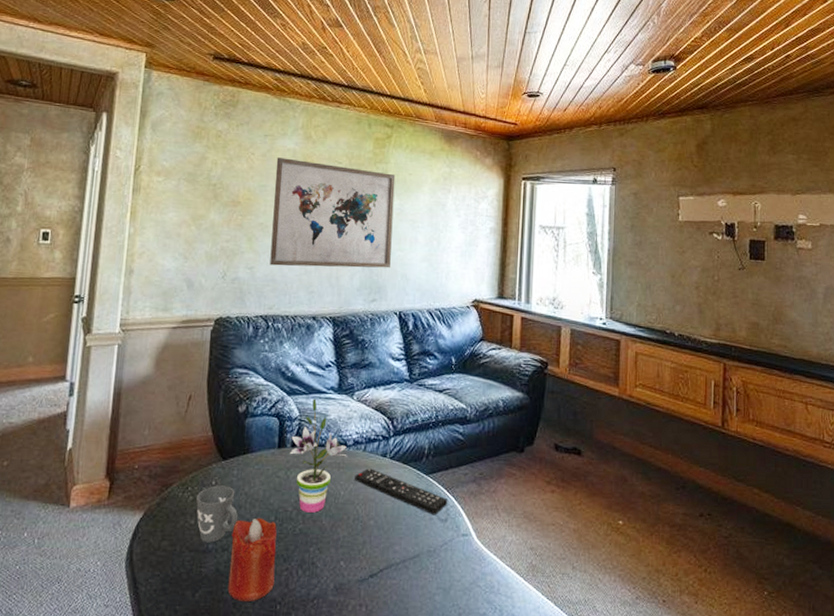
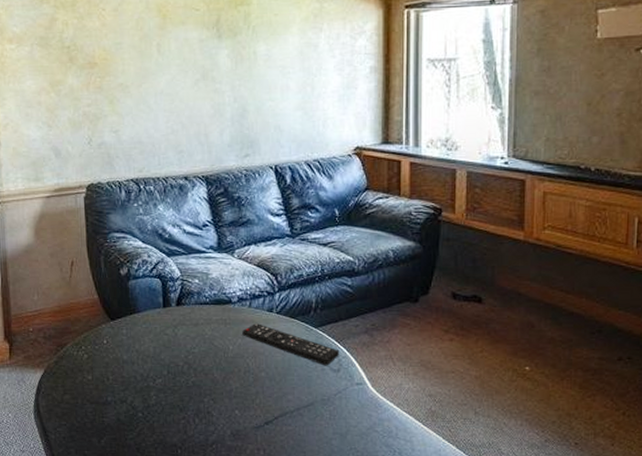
mug: present [196,485,238,543] -> none [91,344,132,396]
candle: present [227,517,277,601] -> none [128,372,173,446]
wall art: present [270,157,396,268] -> none [129,10,261,127]
potted plant: present [290,399,347,513] -> none [175,258,233,366]

